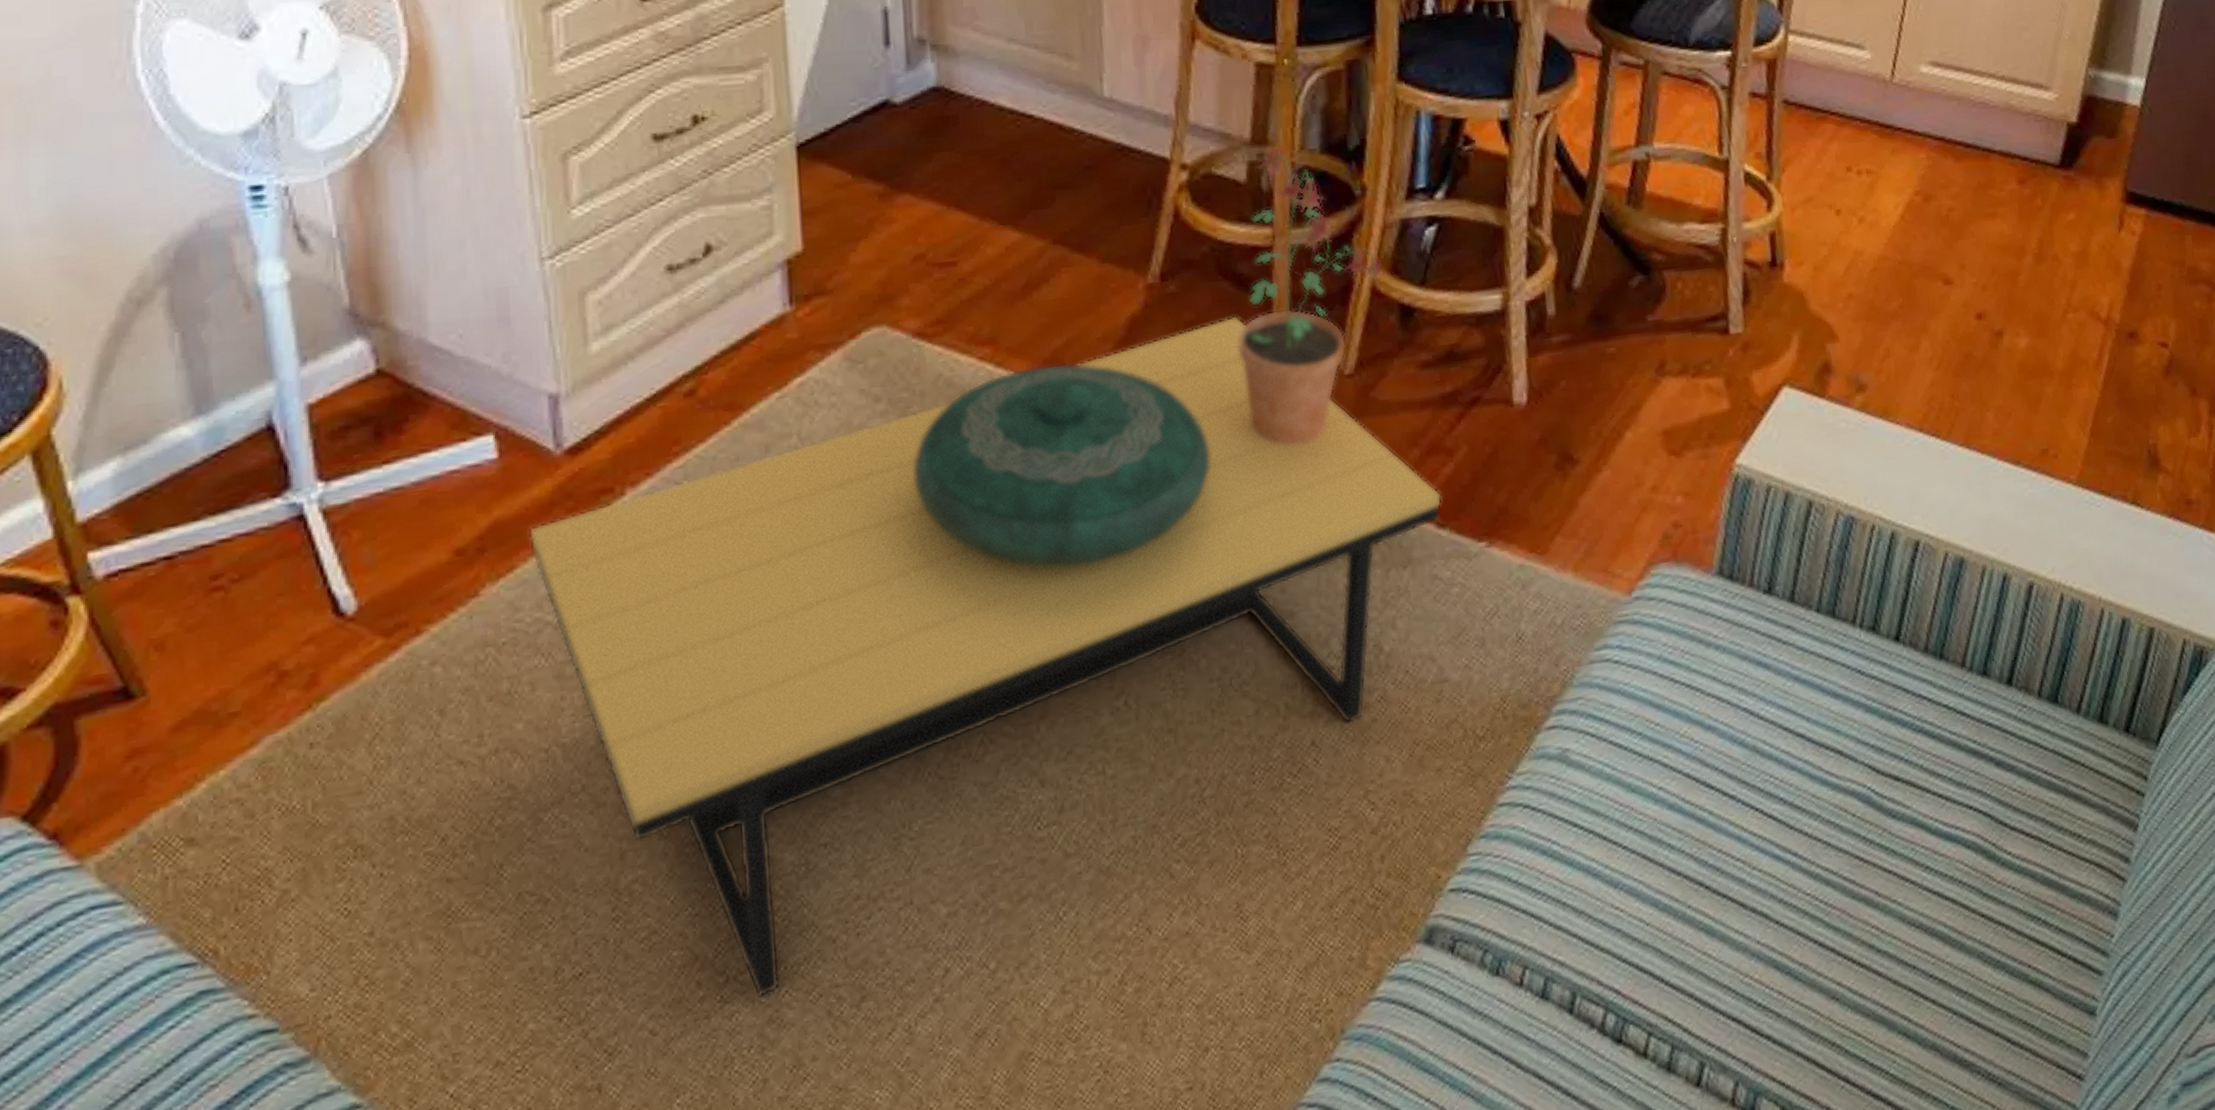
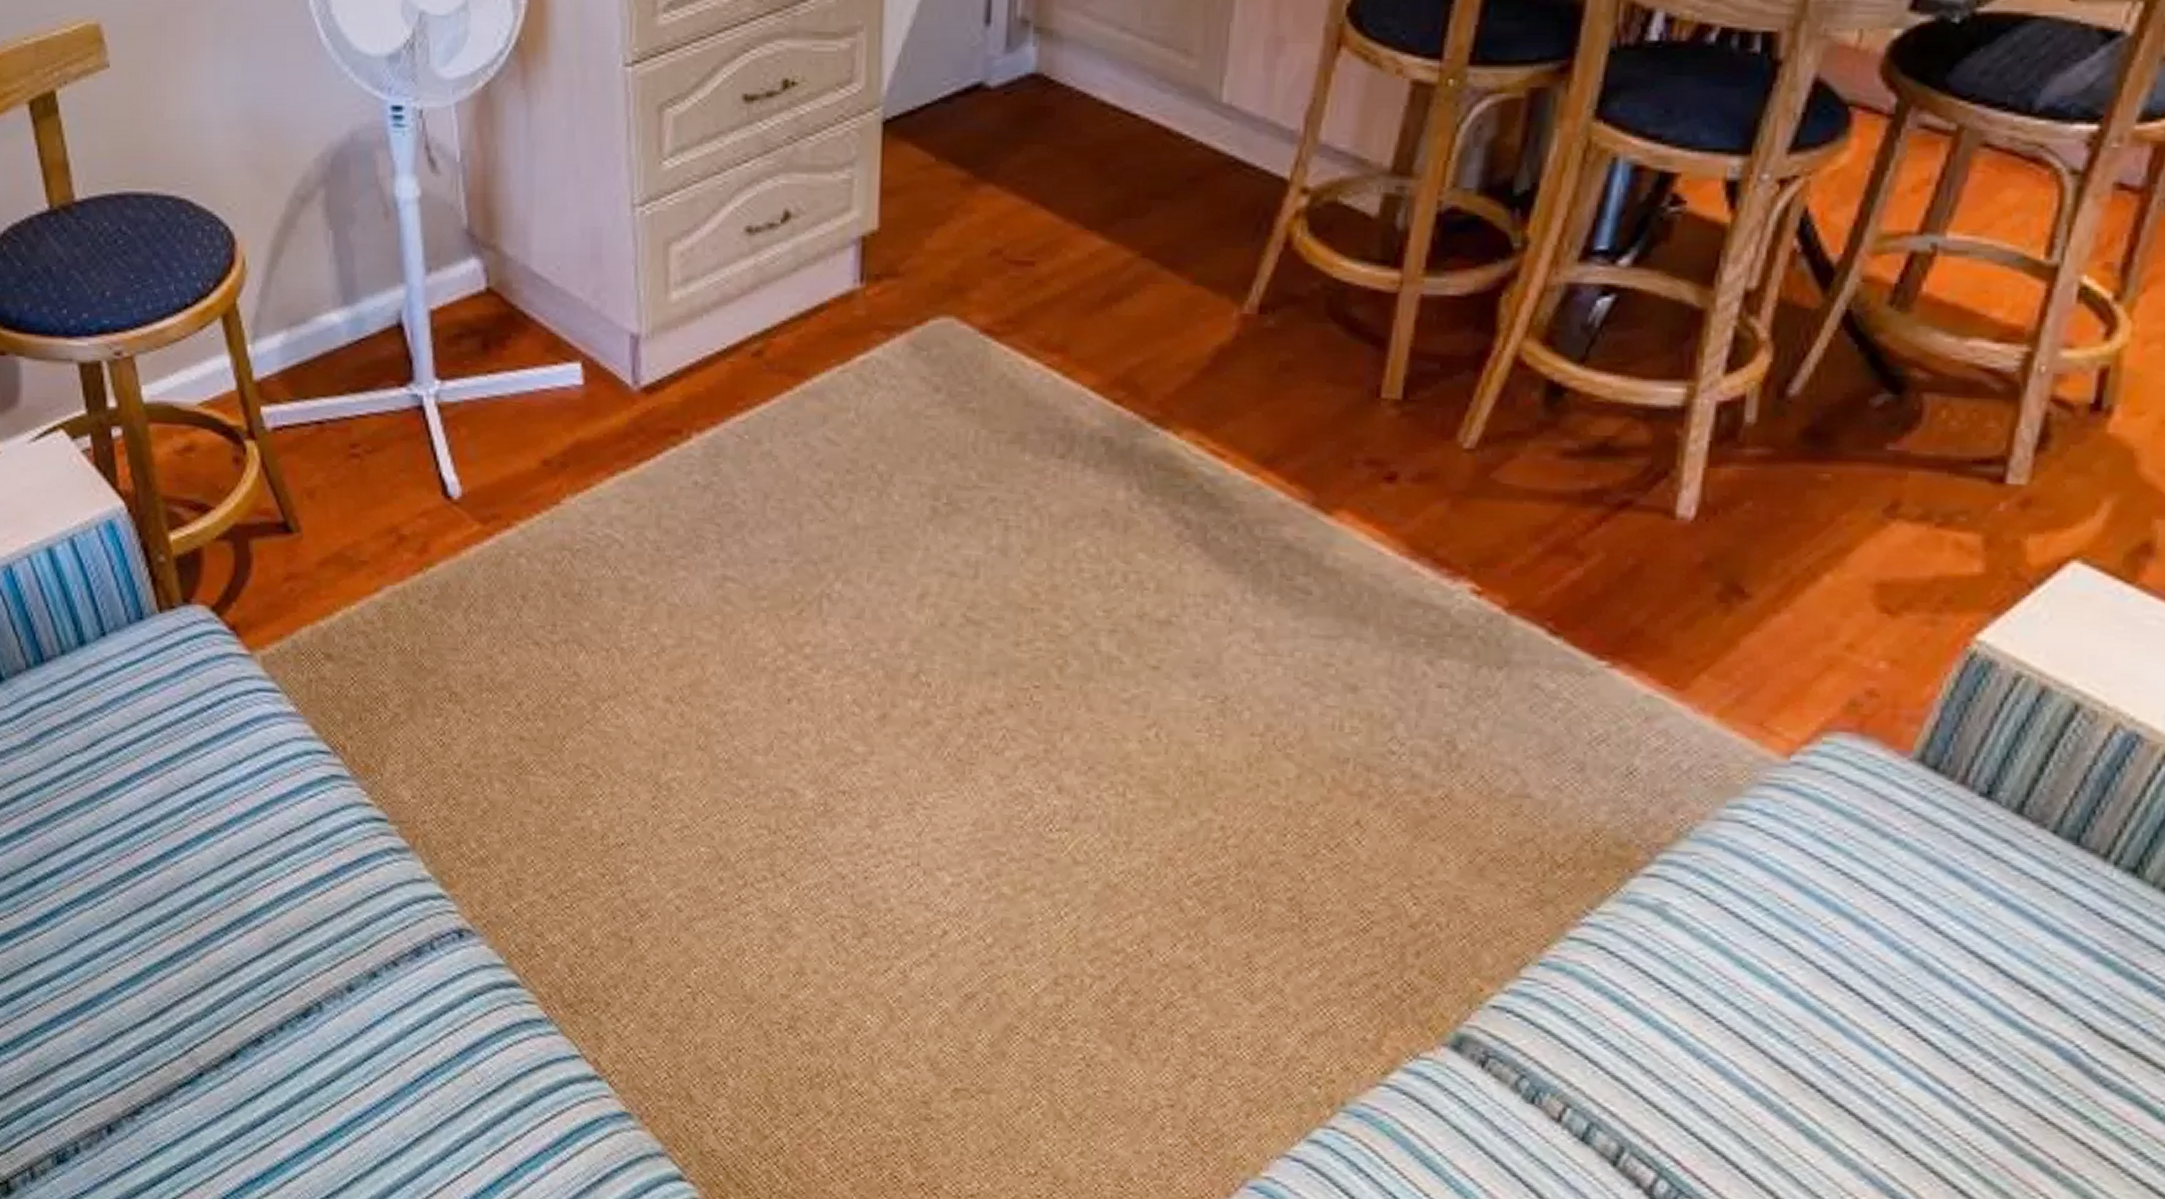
coffee table: present [529,316,1442,998] -> none [605,363,1561,908]
decorative bowl: present [913,362,1211,568] -> none [965,381,1288,593]
potted plant: present [1238,148,1384,445] -> none [1338,182,1533,514]

